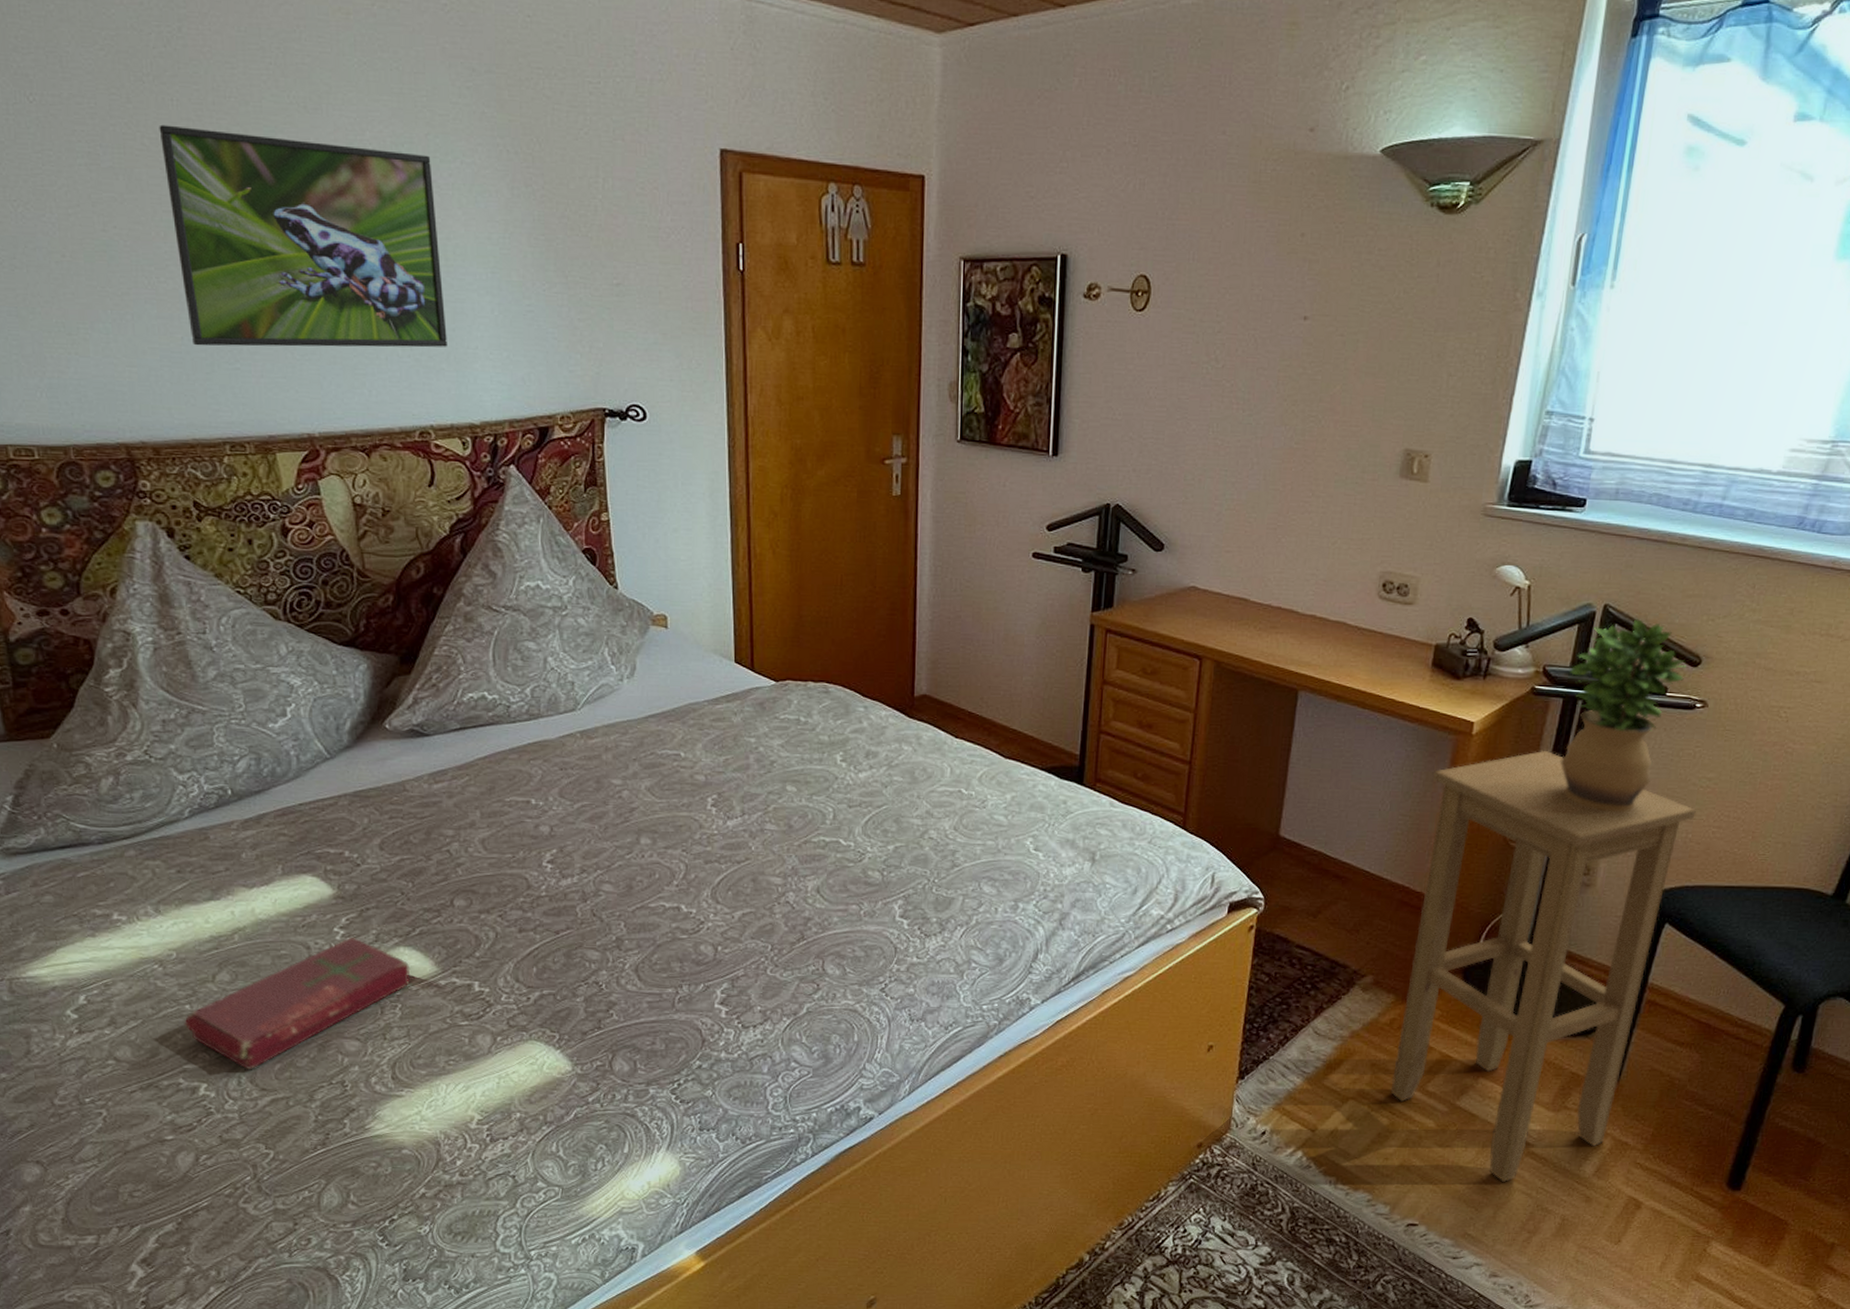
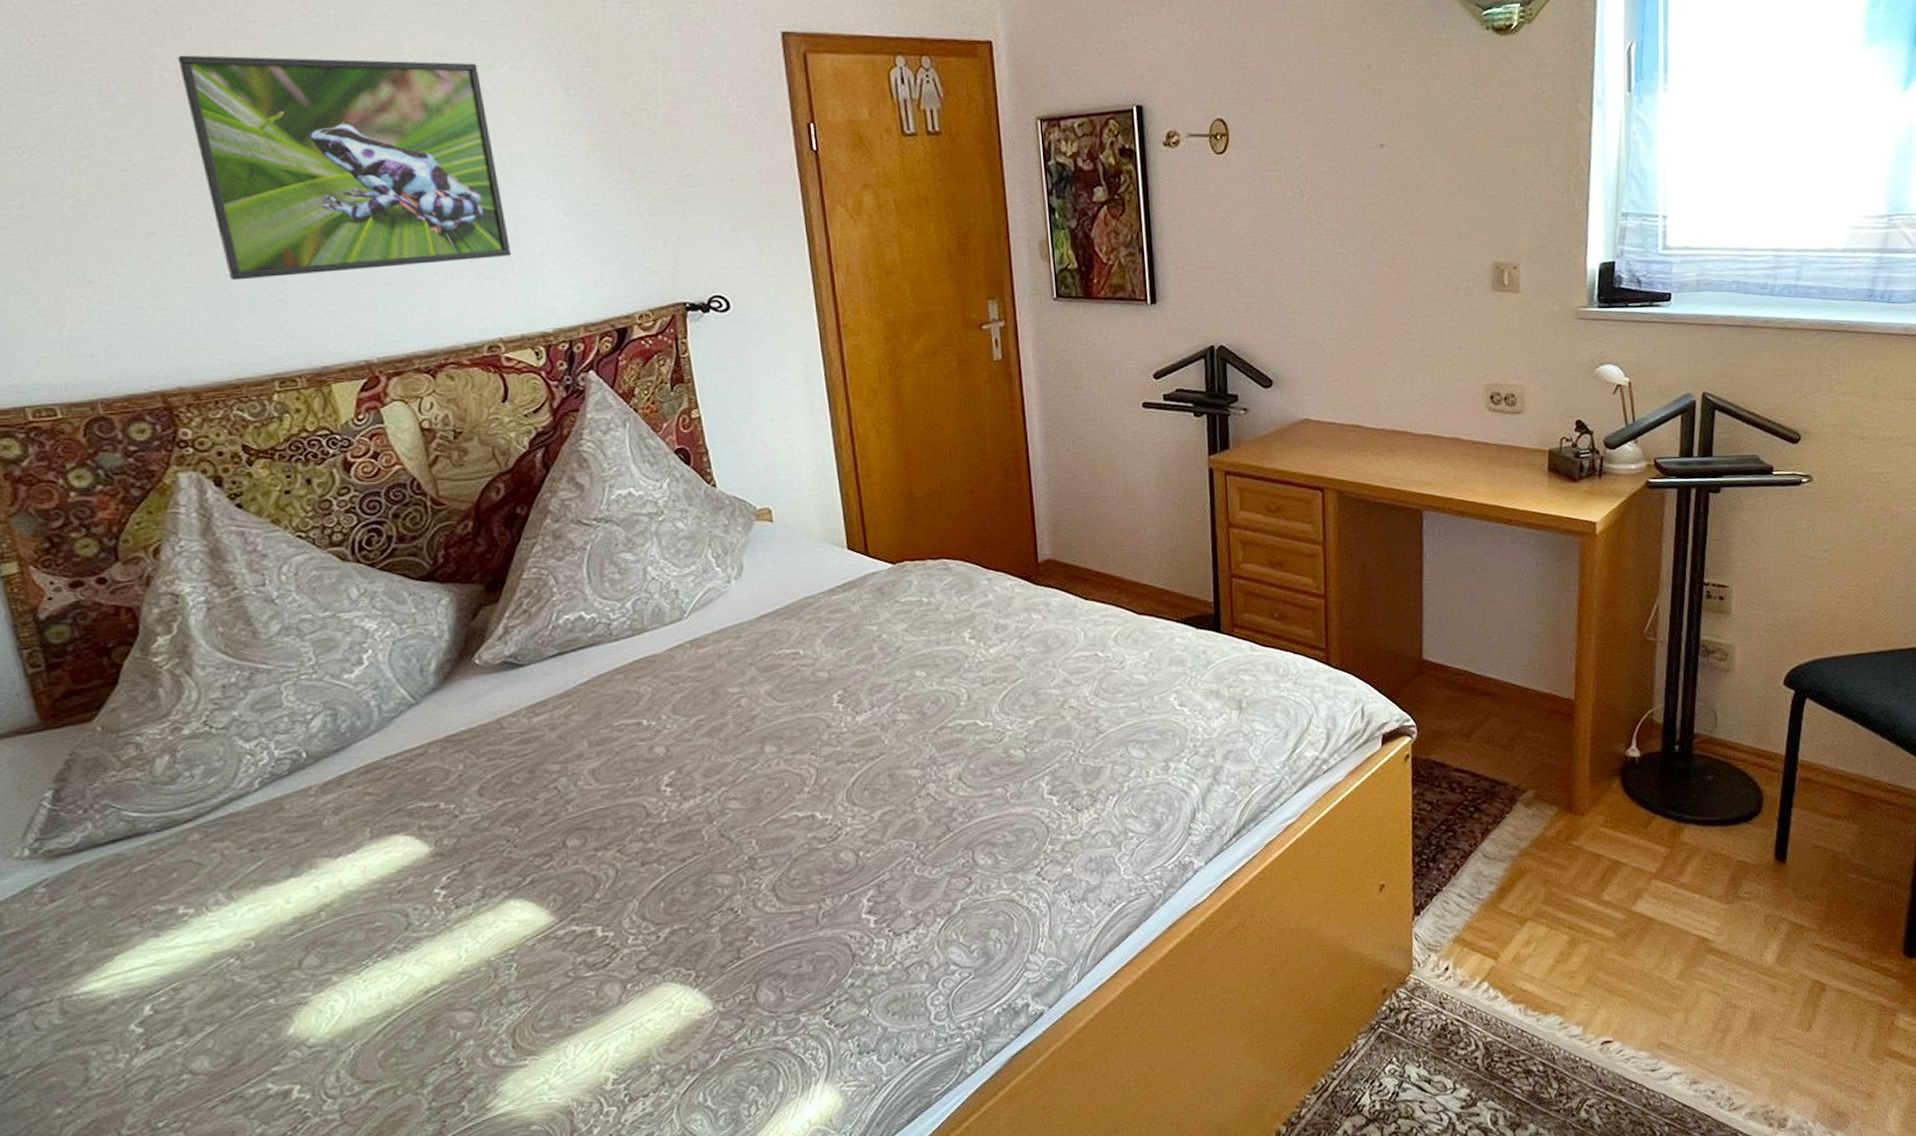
book: present [184,938,411,1070] -> none [269,897,524,1063]
stool: present [1390,750,1696,1182] -> none [1565,541,1818,984]
potted plant: present [1560,619,1687,813] -> none [1678,403,1788,595]

